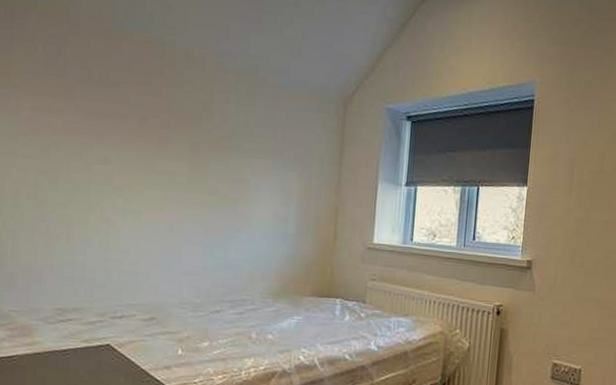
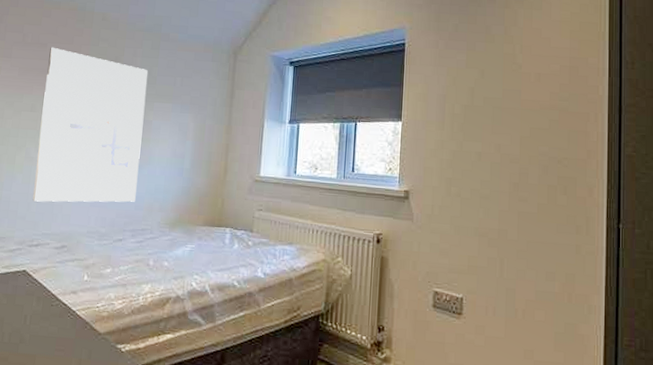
wall art: none [112,87,243,270] -> present [32,47,148,202]

